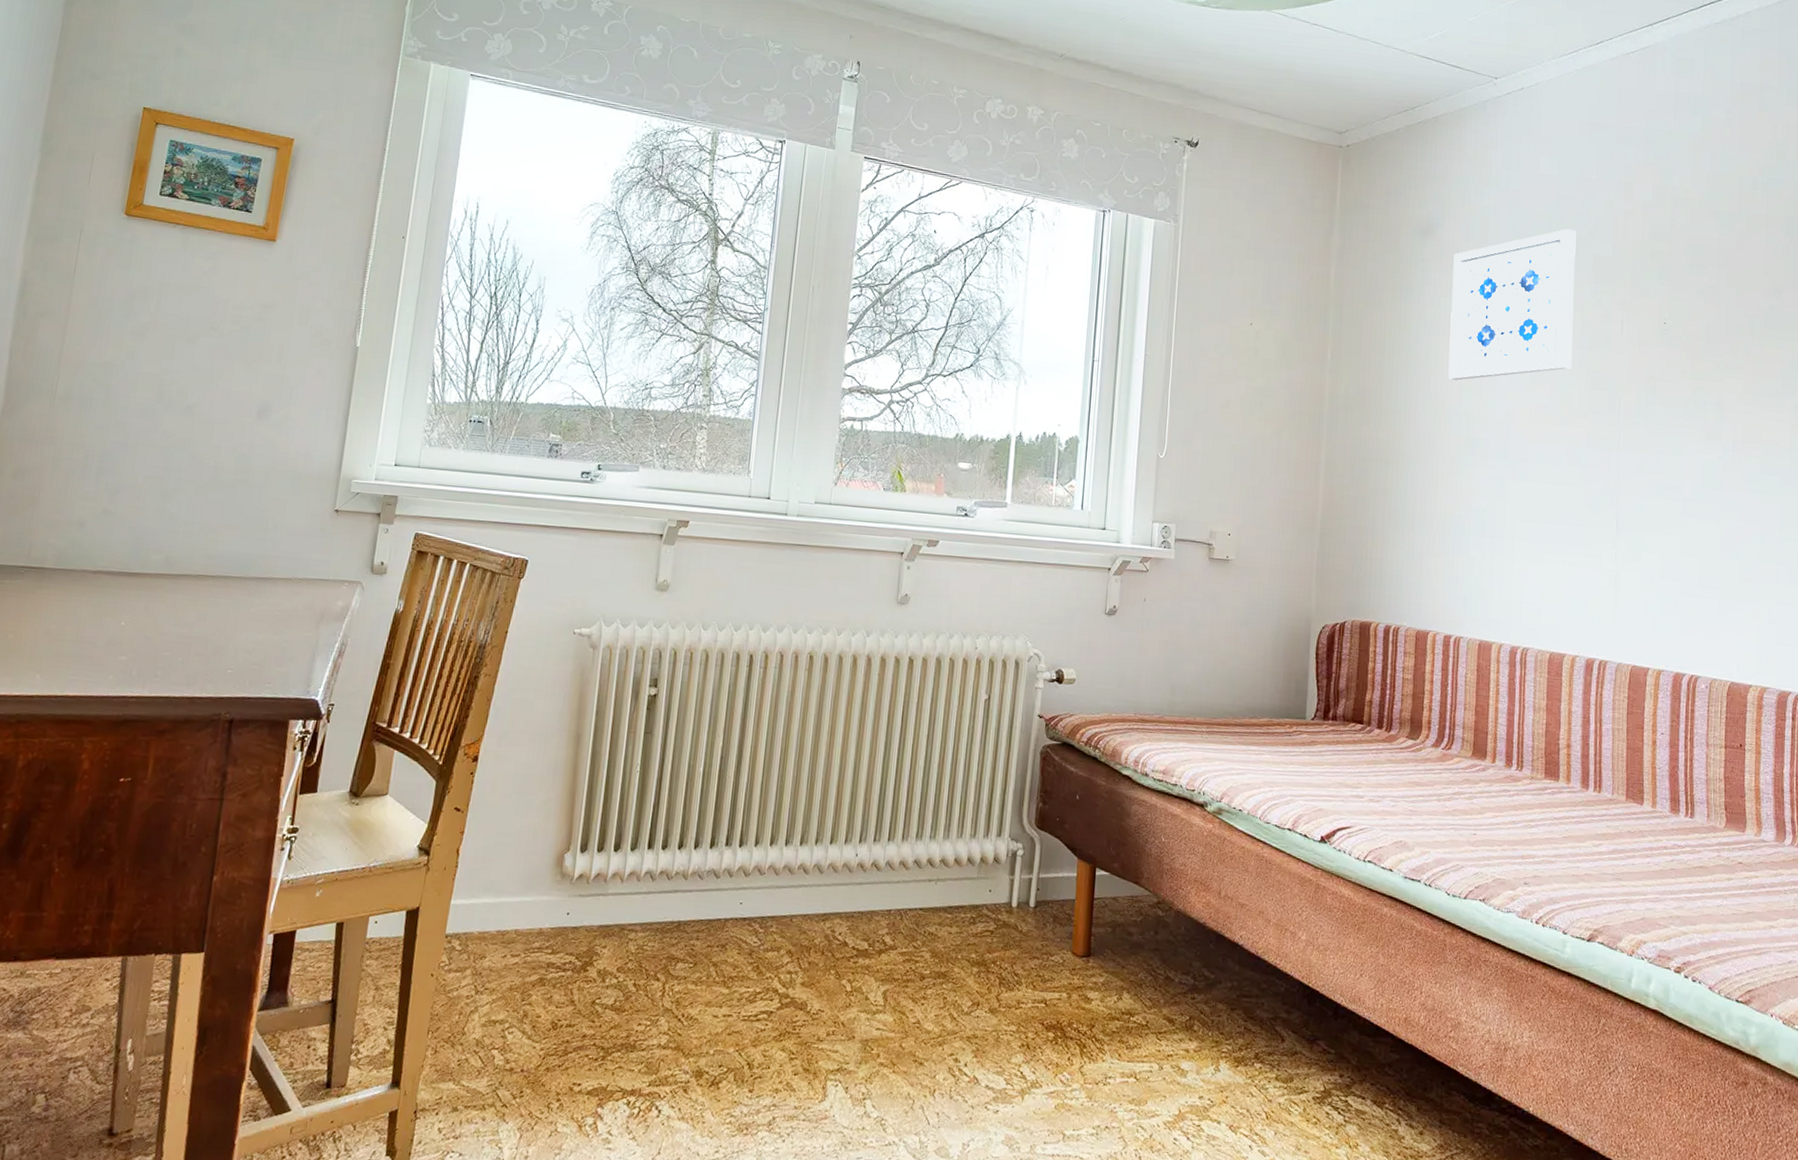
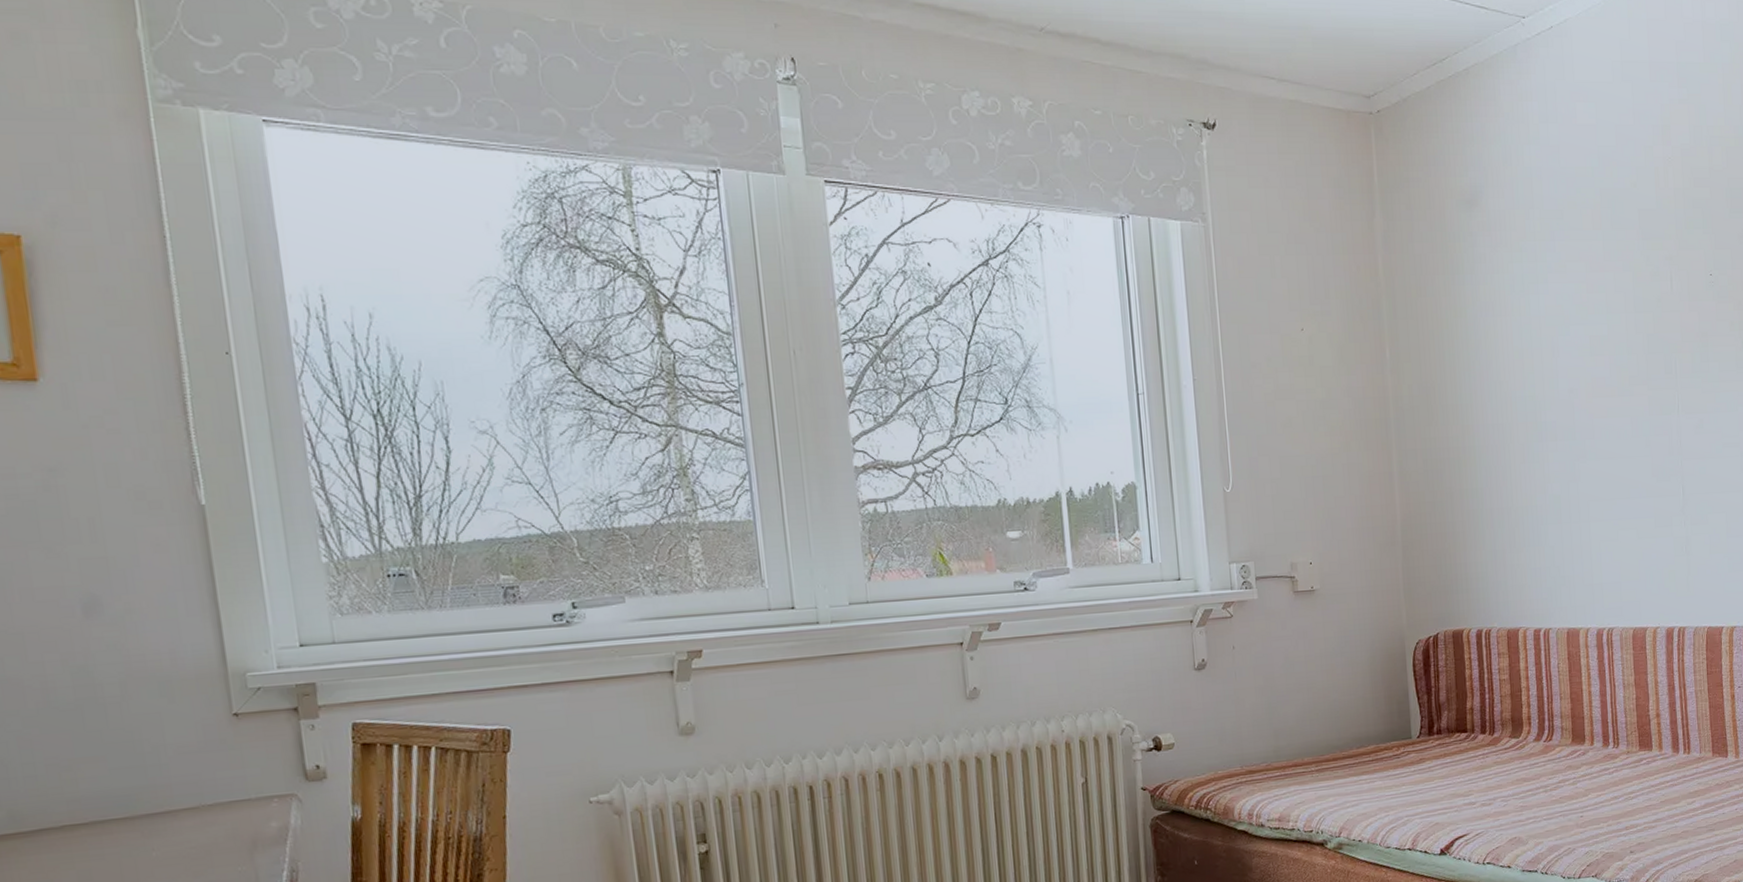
wall art: present [1448,228,1576,380] -> none [1501,183,1627,363]

